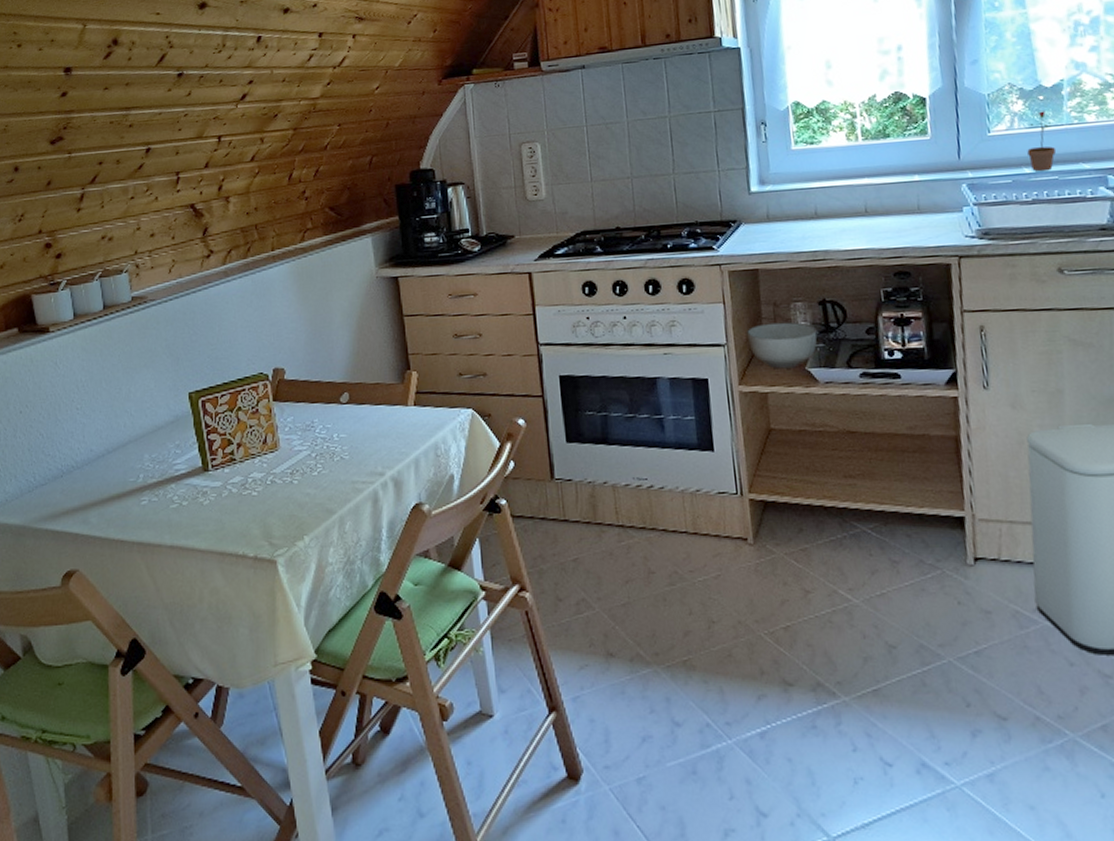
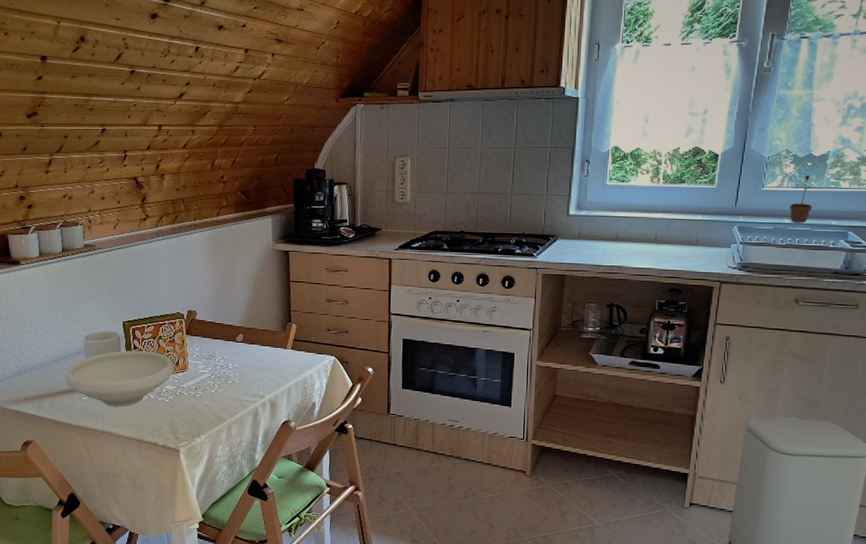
bowl: none [117,428,261,510] -> present [65,350,174,407]
mug: none [136,406,189,449] -> present [82,330,122,359]
bowl: present [746,322,818,369] -> none [548,316,603,353]

